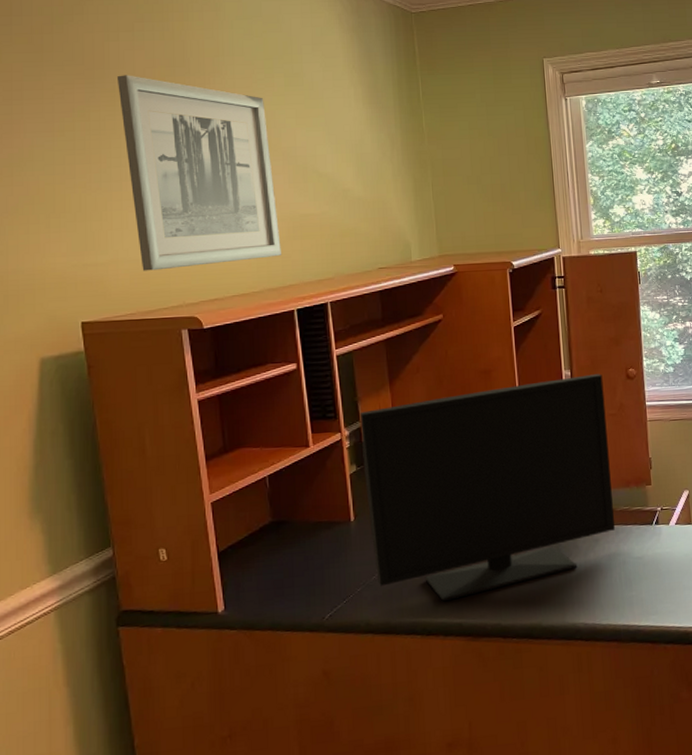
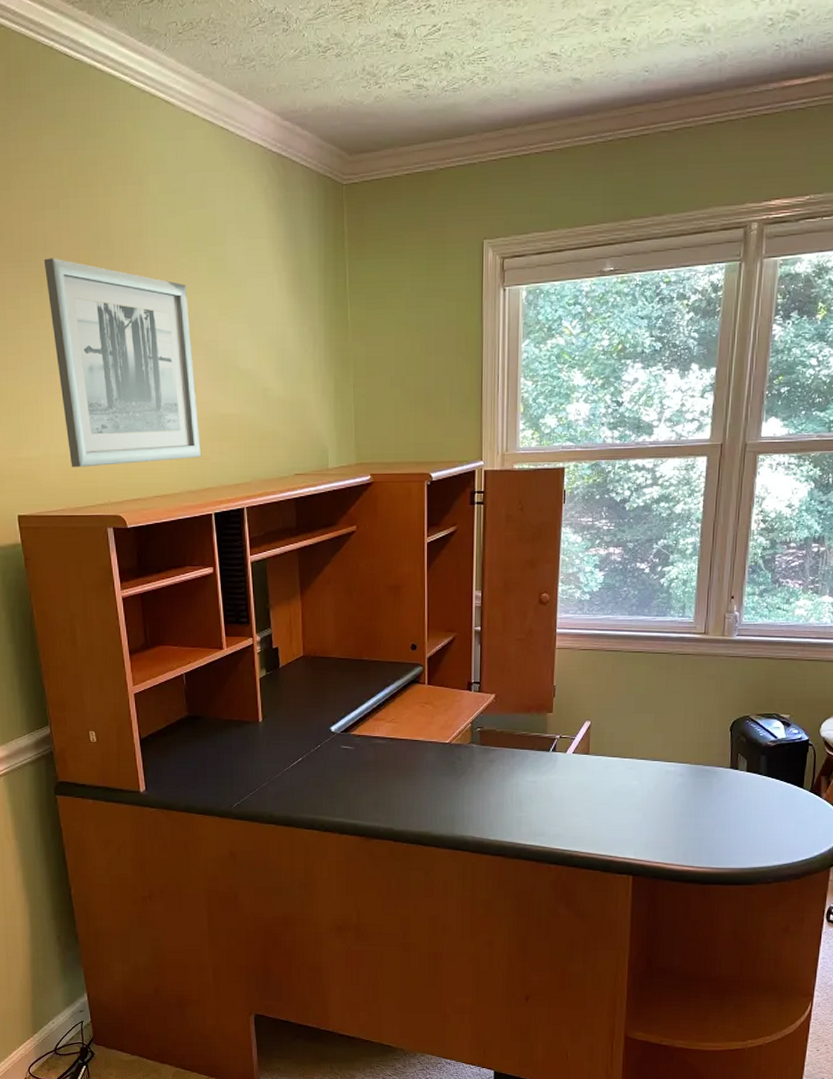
monitor: present [359,374,616,602] -> none [271,597,514,803]

